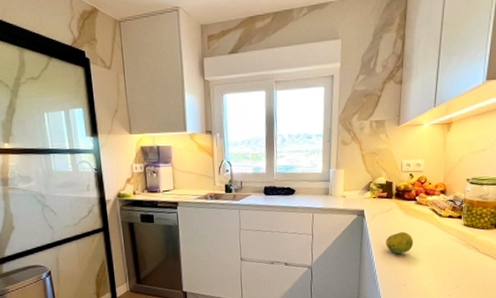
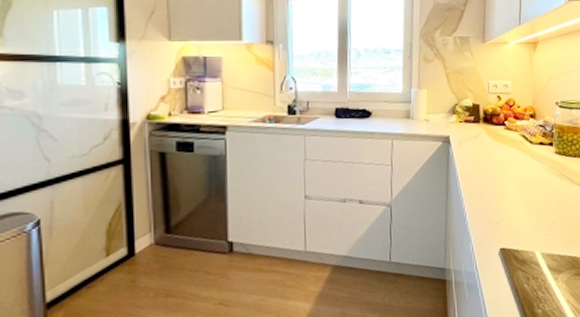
fruit: present [385,232,414,254] -> none [473,161,505,187]

